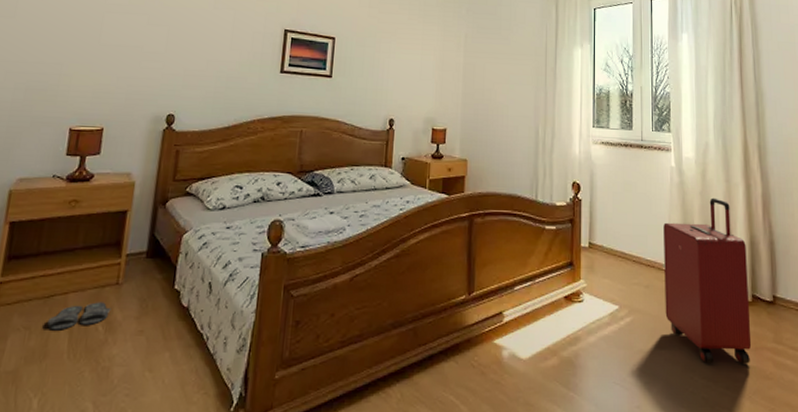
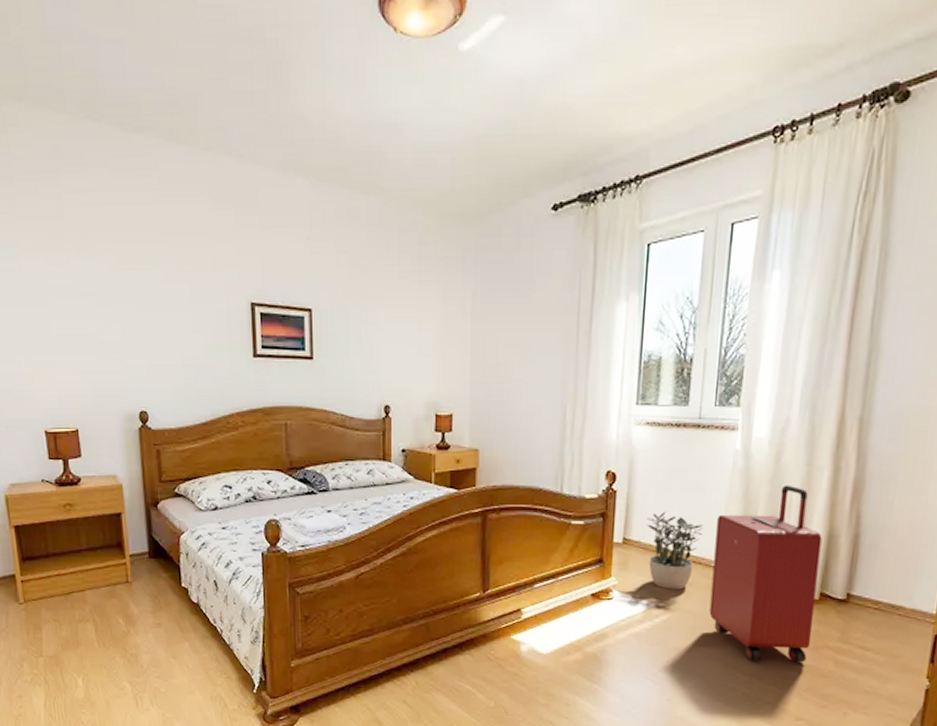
slippers: present [47,302,111,331] -> none [73,598,127,623]
potted plant: none [607,218,654,292] -> present [647,511,704,590]

